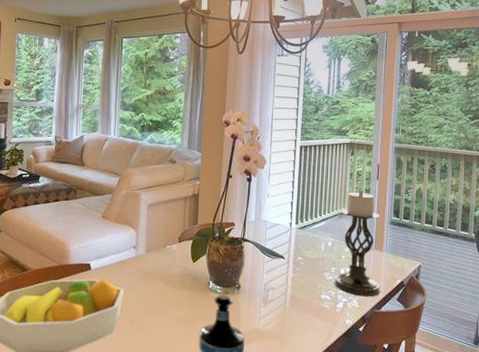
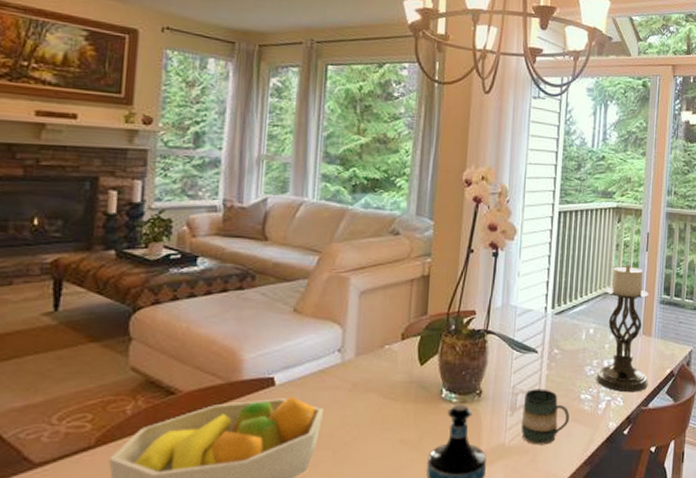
mug: none [272,287,312,333] -> present [521,389,570,445]

